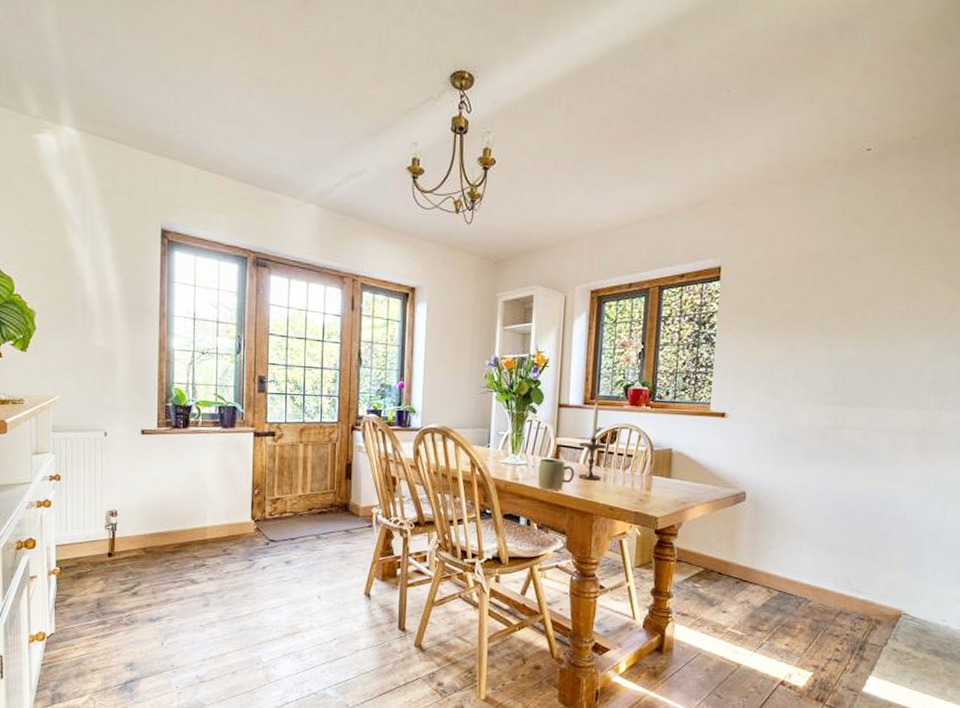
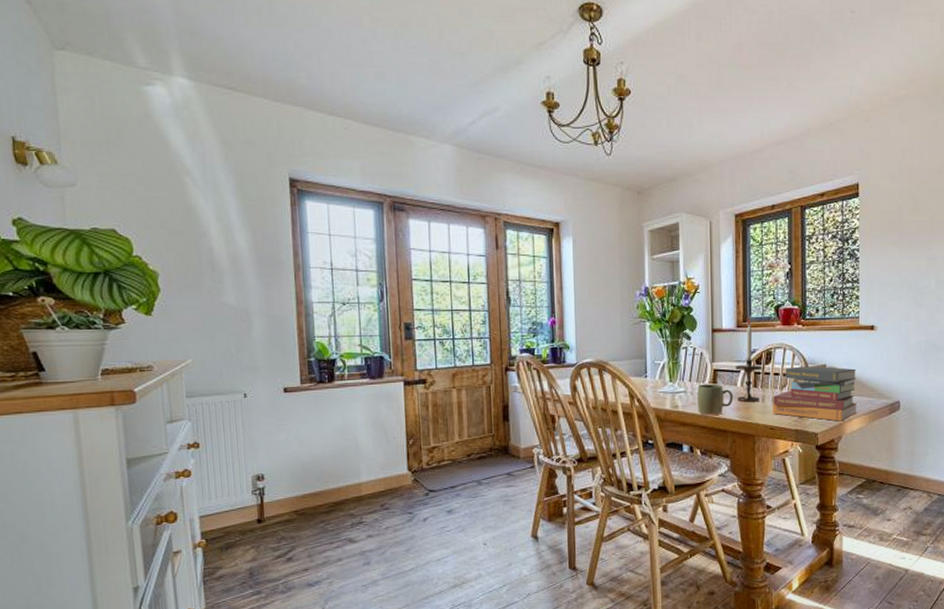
books: none [613,448,704,508] -> present [772,366,857,422]

